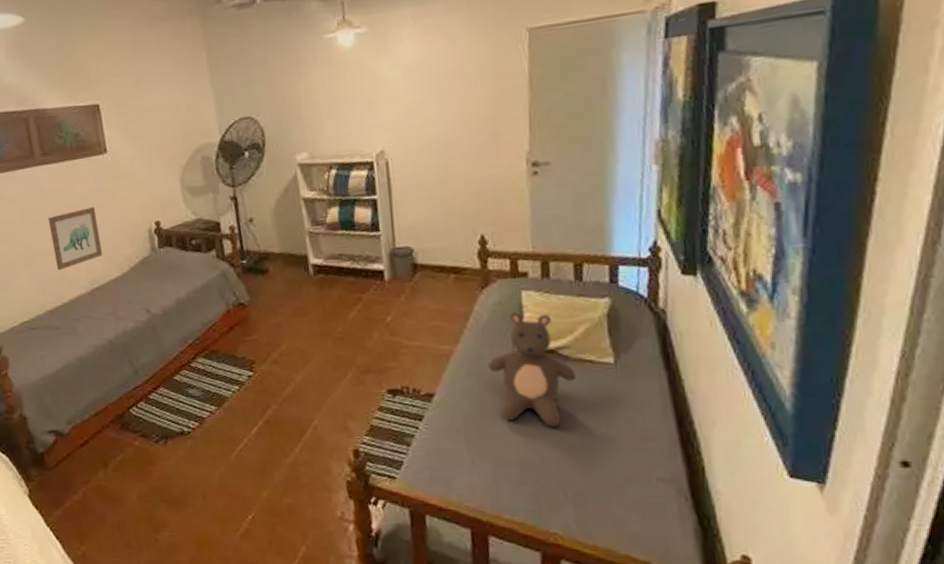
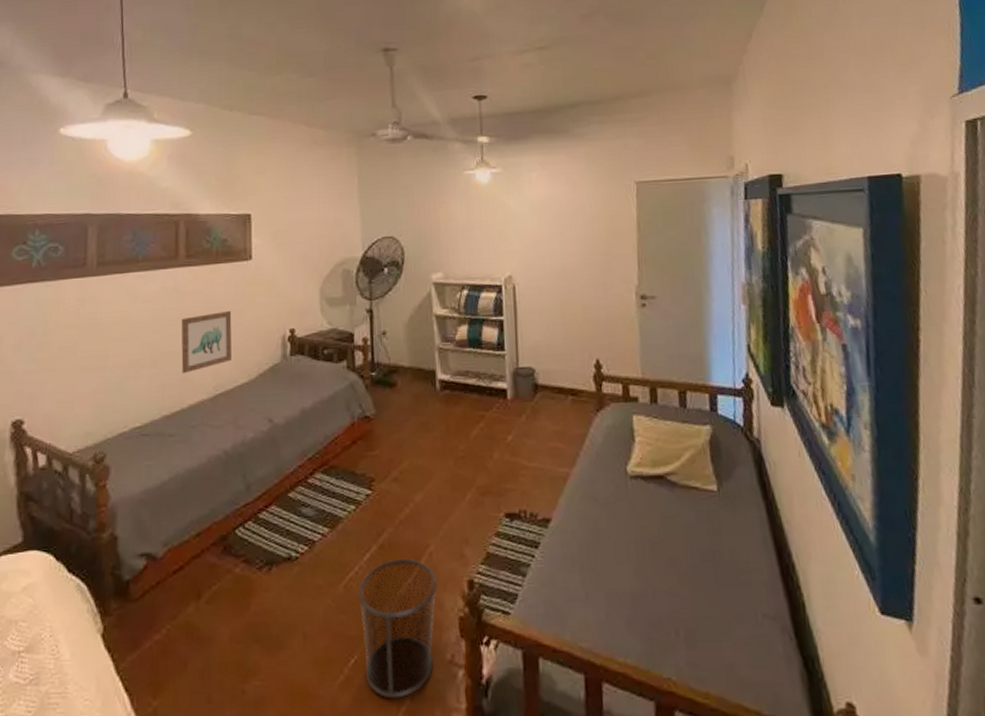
waste bin: none [249,432,325,547] -> present [359,559,437,699]
teddy bear: present [487,311,576,427] -> none [602,435,684,558]

